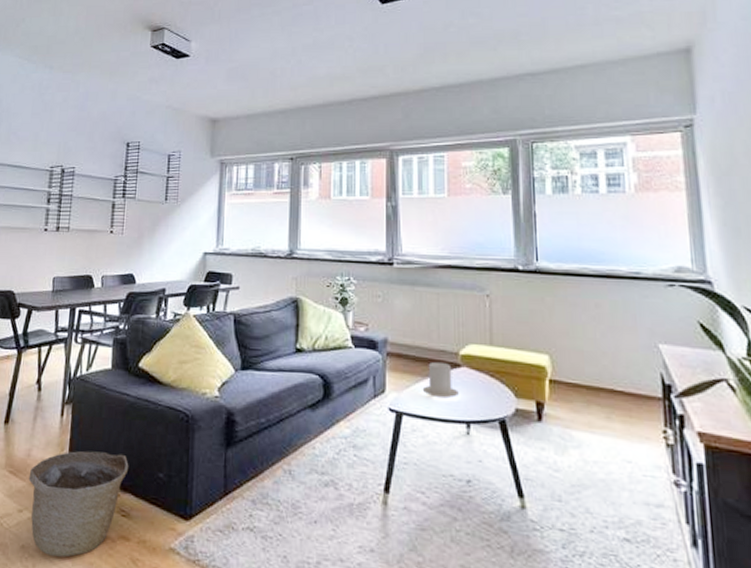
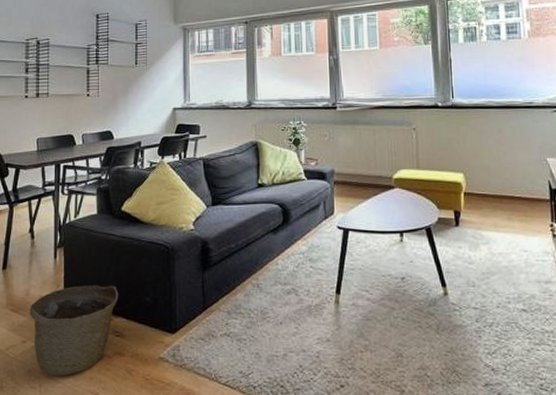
candle: present [422,361,459,399] -> none [364,185,393,215]

